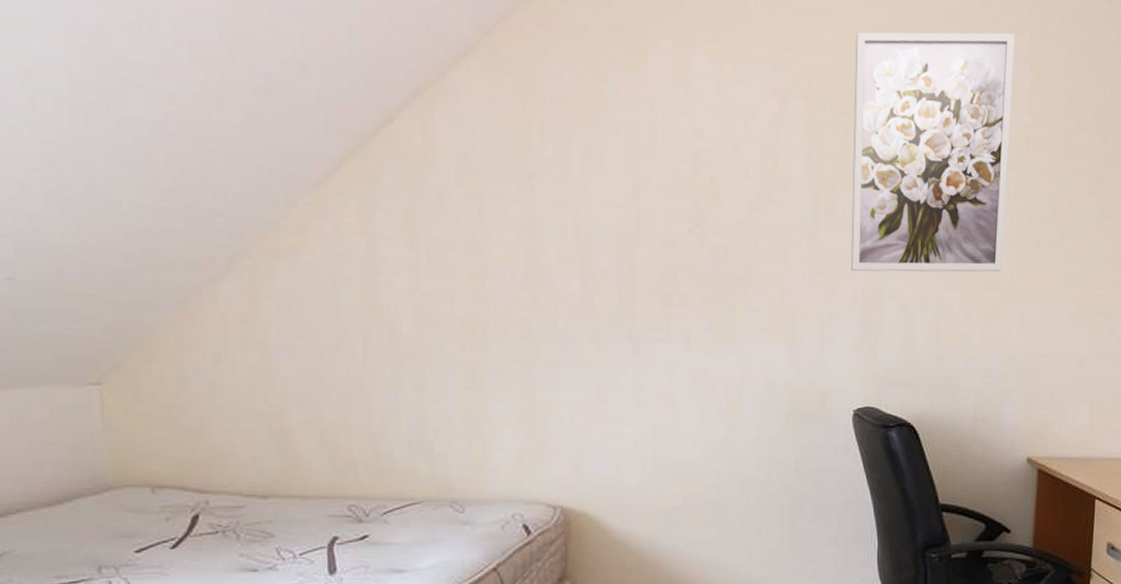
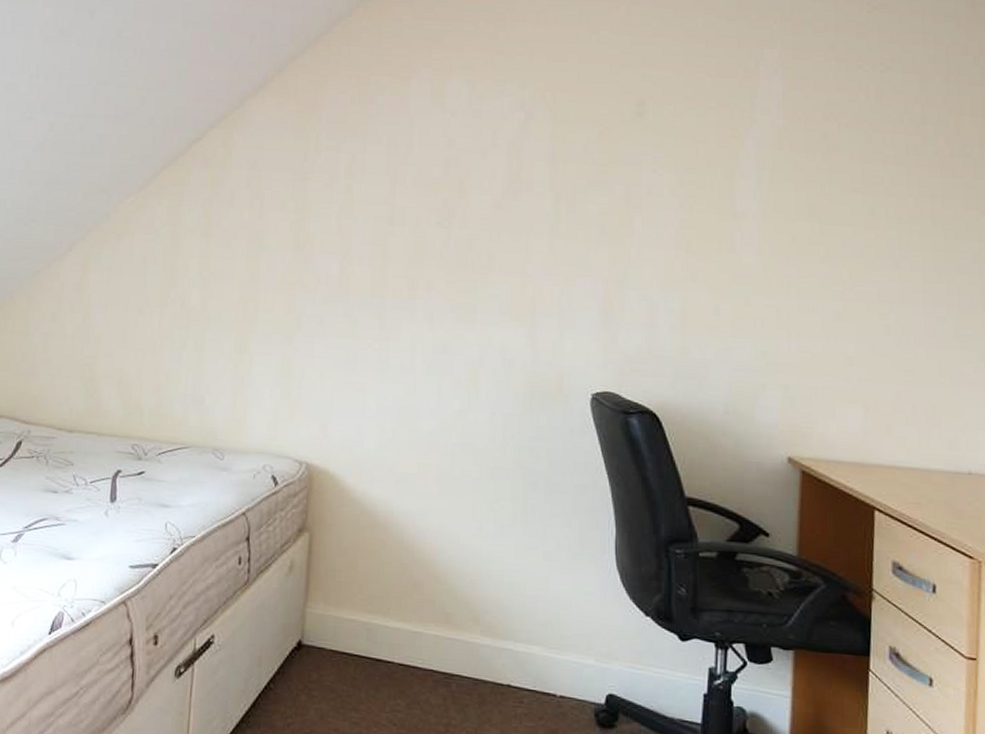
wall art: present [851,32,1015,272] -> none [592,45,765,267]

